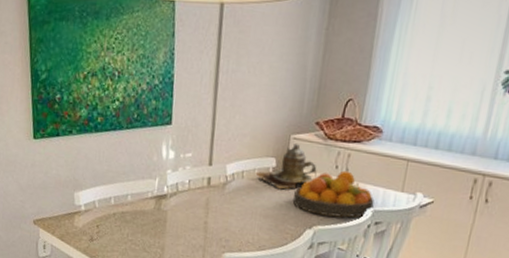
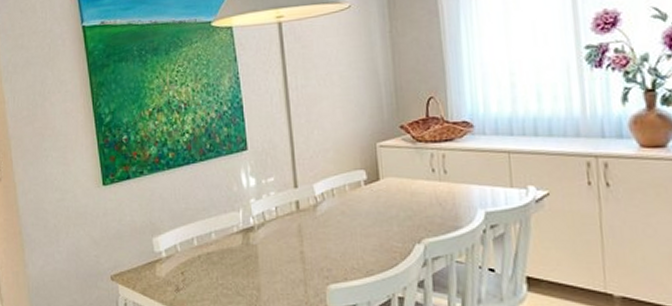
teapot: present [255,143,318,190] -> none [346,150,415,203]
fruit bowl: present [292,170,375,218] -> none [392,173,485,226]

